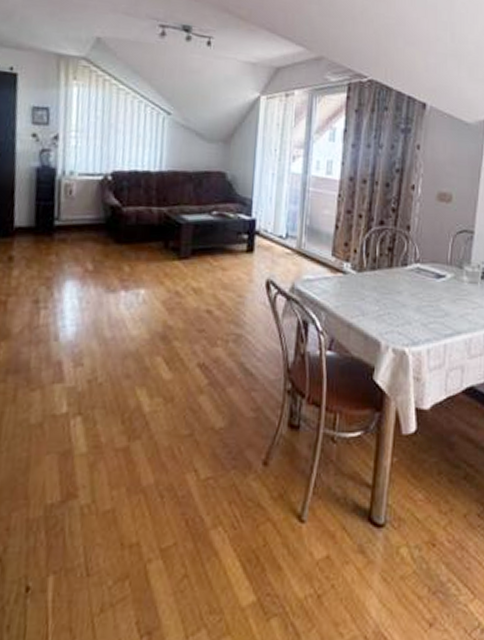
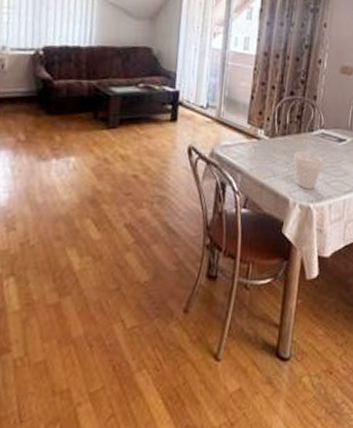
cup: none [385,288,420,331] -> present [294,151,323,189]

